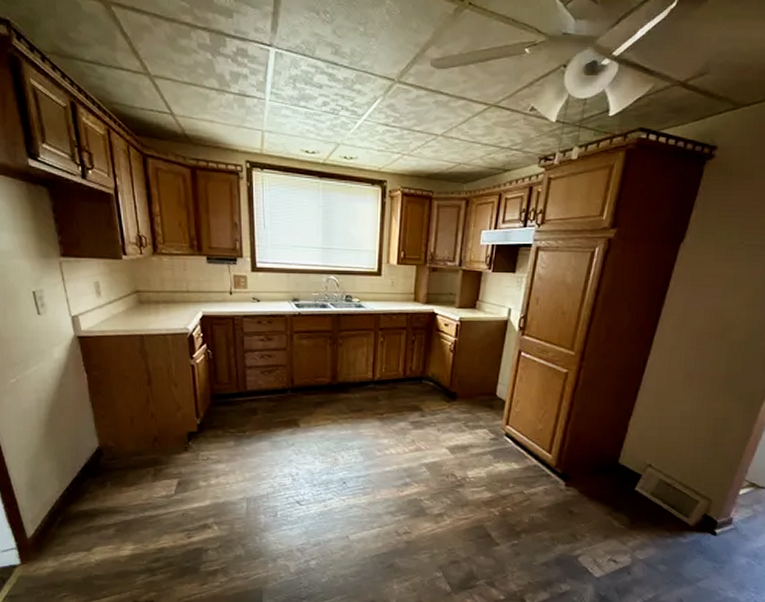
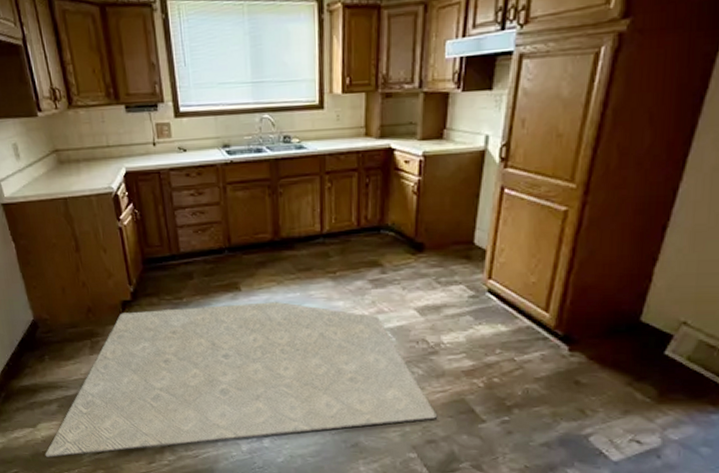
rug: none [97,438,460,581] -> present [45,302,436,457]

